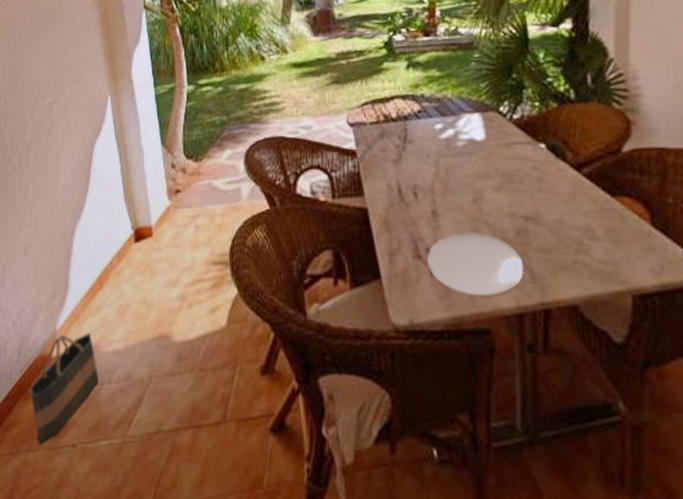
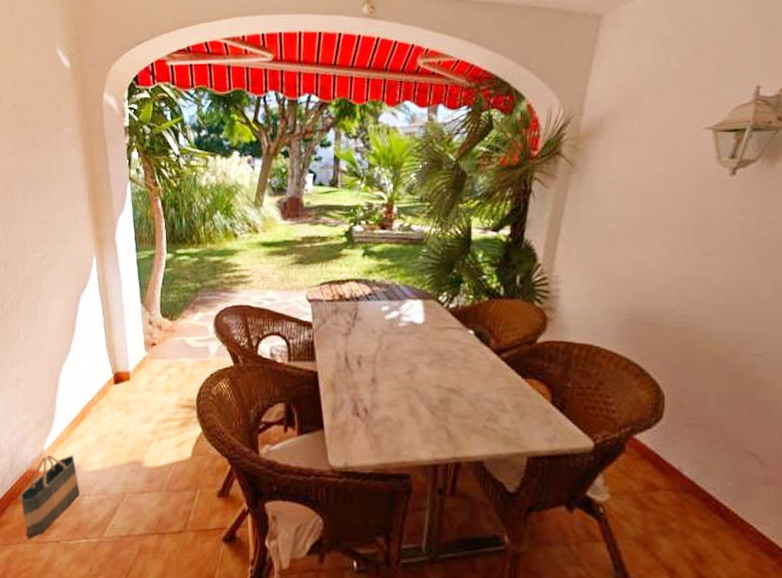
plate: present [427,232,524,297] -> none [364,397,442,449]

